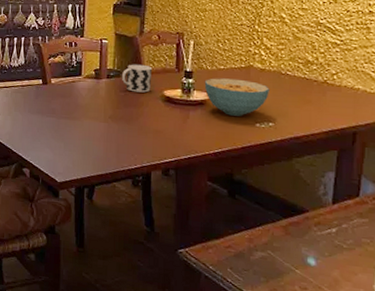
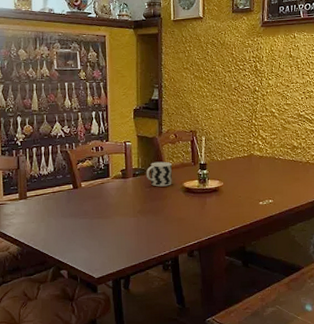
cereal bowl: present [204,78,269,116] -> none [216,166,268,198]

